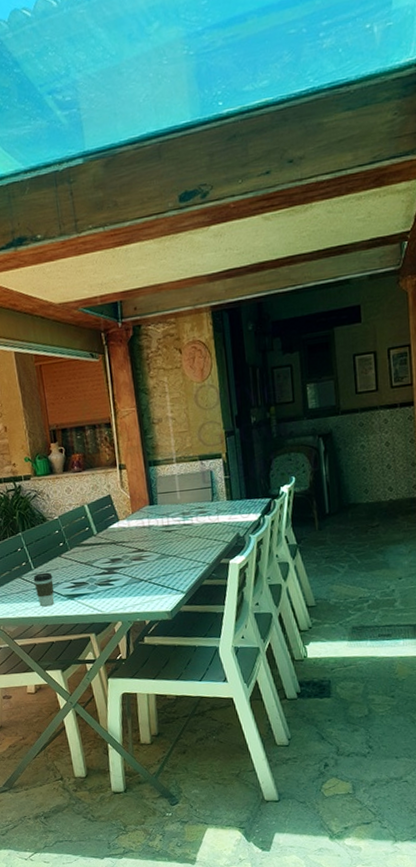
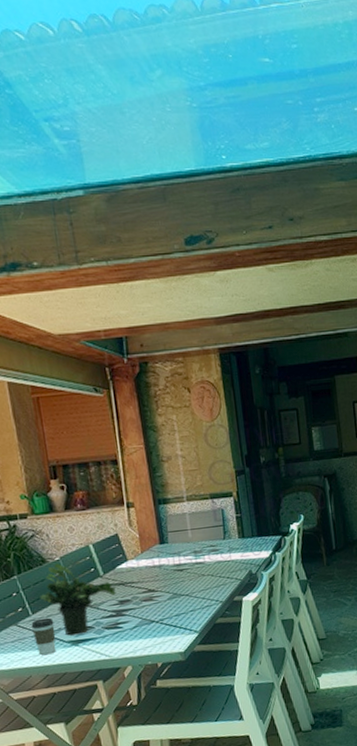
potted plant: none [41,522,108,590] -> present [40,563,116,636]

